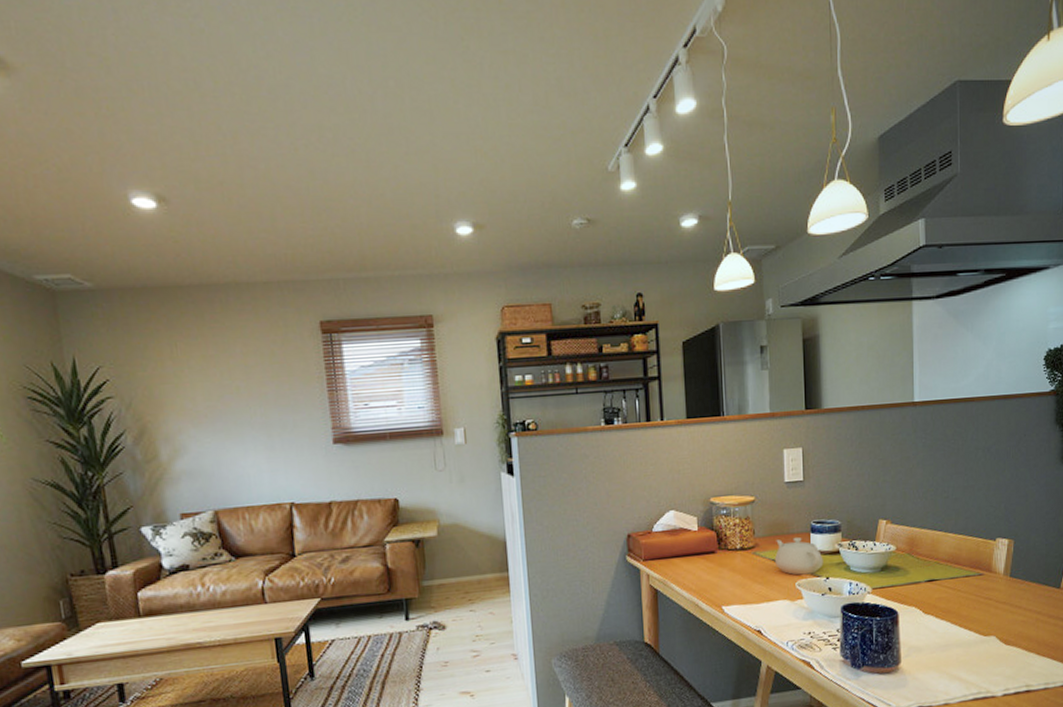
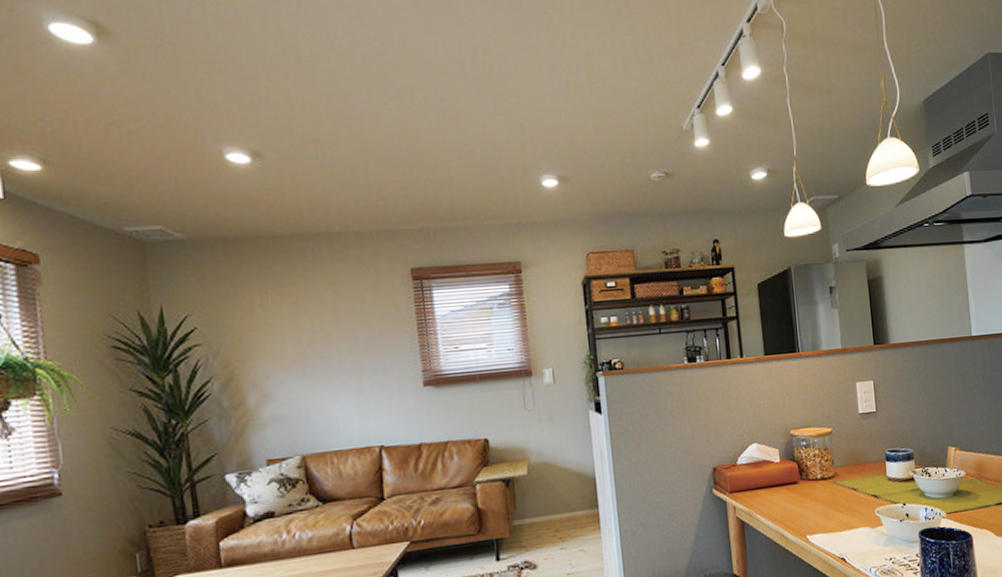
teapot: present [775,537,824,575] -> none [854,466,900,503]

